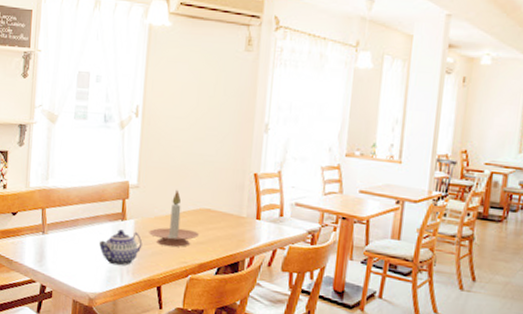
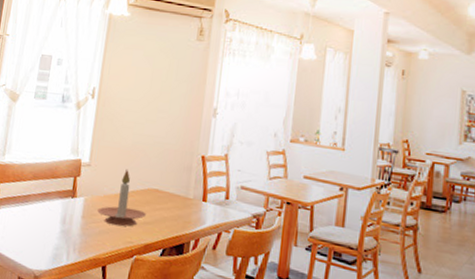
teapot: present [98,229,143,266] -> none [48,206,91,244]

